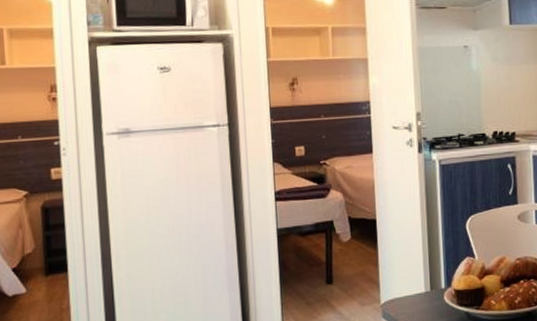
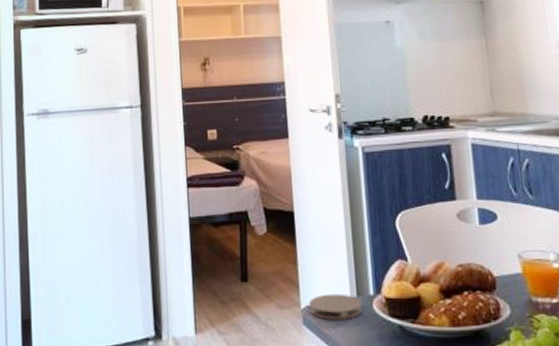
coaster: none [388,289,435,312] -> present [309,293,362,320]

